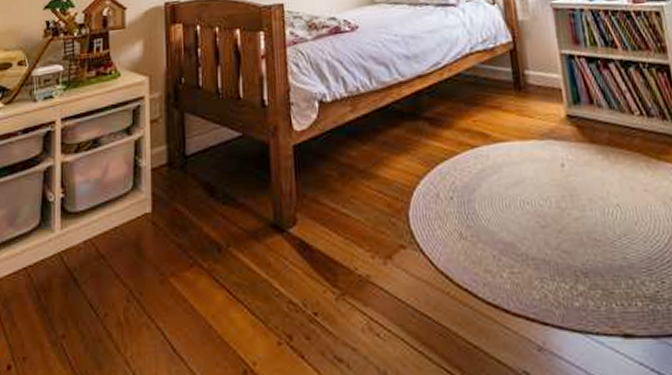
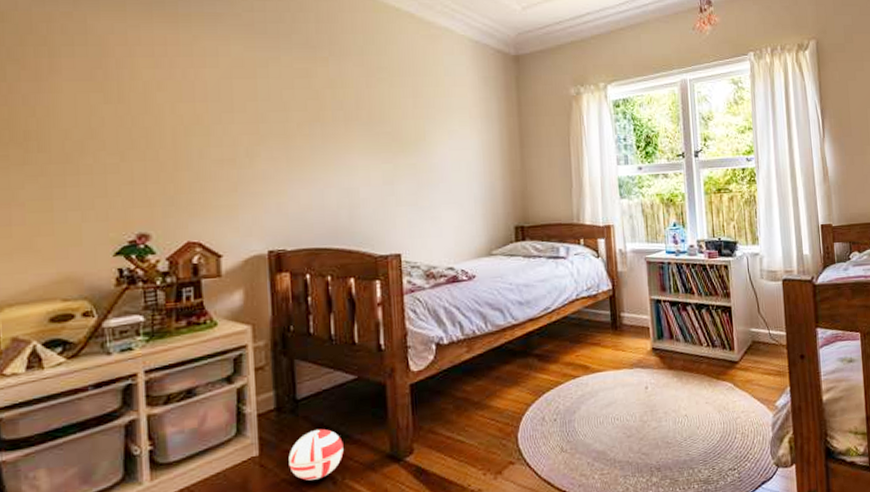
ball: none [178,188,228,244] -> present [288,428,344,481]

